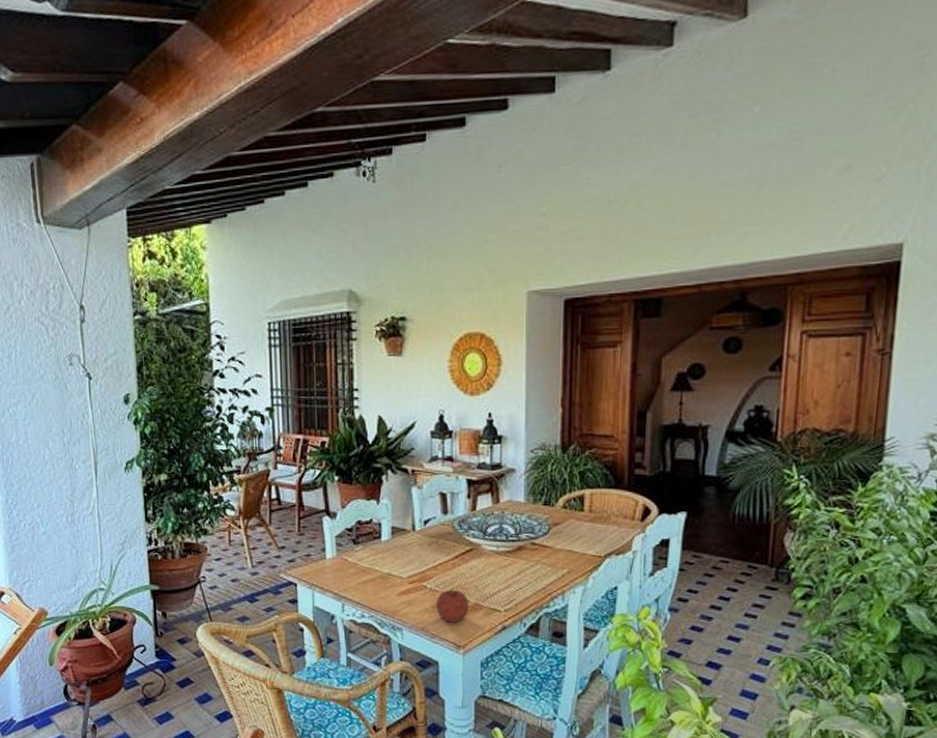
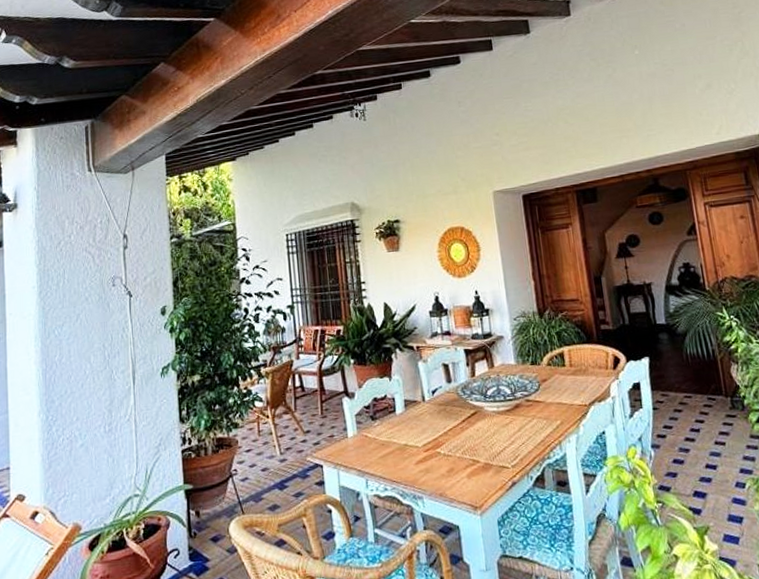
fruit: present [437,588,469,623] -> none [451,451,481,485]

